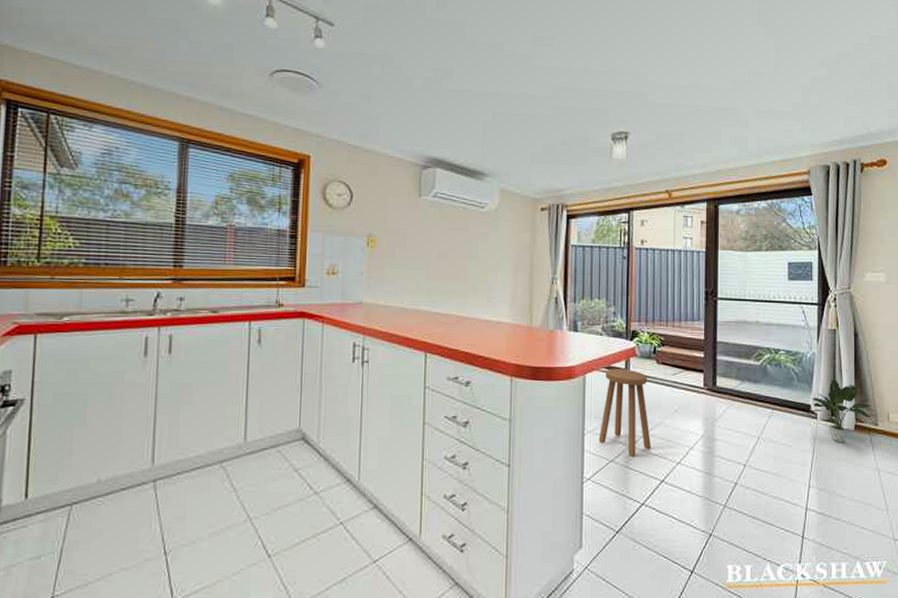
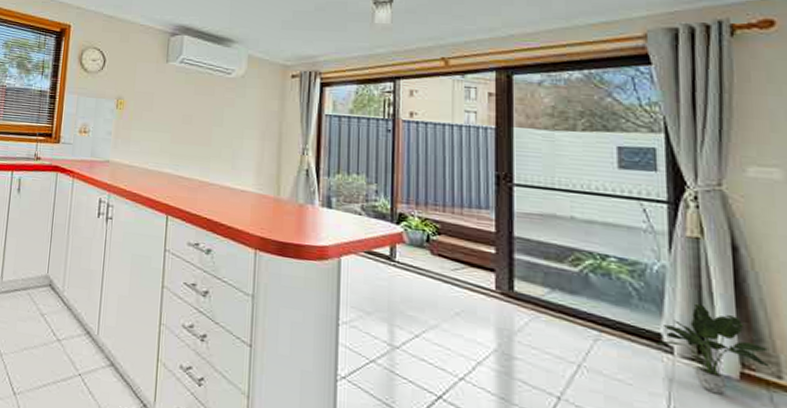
stool: present [598,369,652,458] -> none [356,254,425,362]

